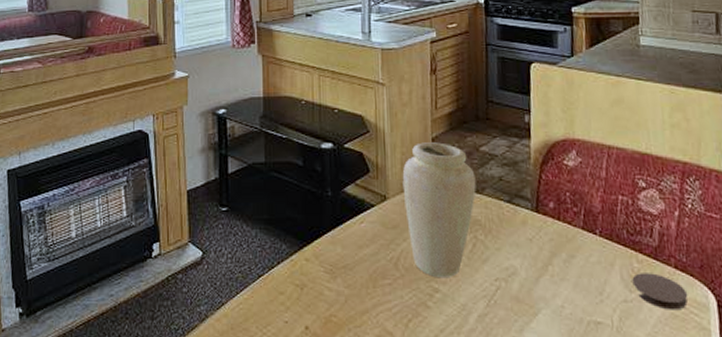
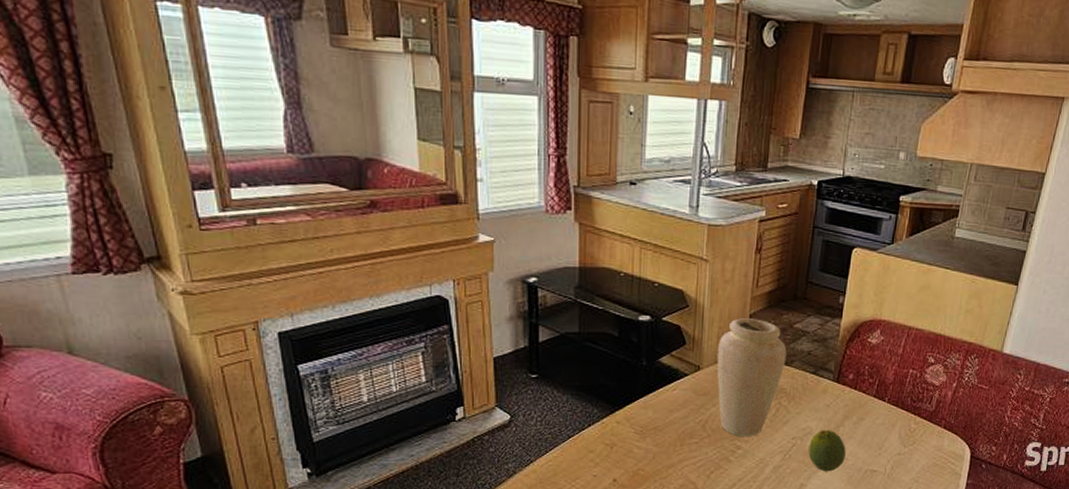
fruit: none [515,268,561,323] -> present [808,429,846,472]
coaster: present [632,273,688,310] -> none [907,432,950,460]

